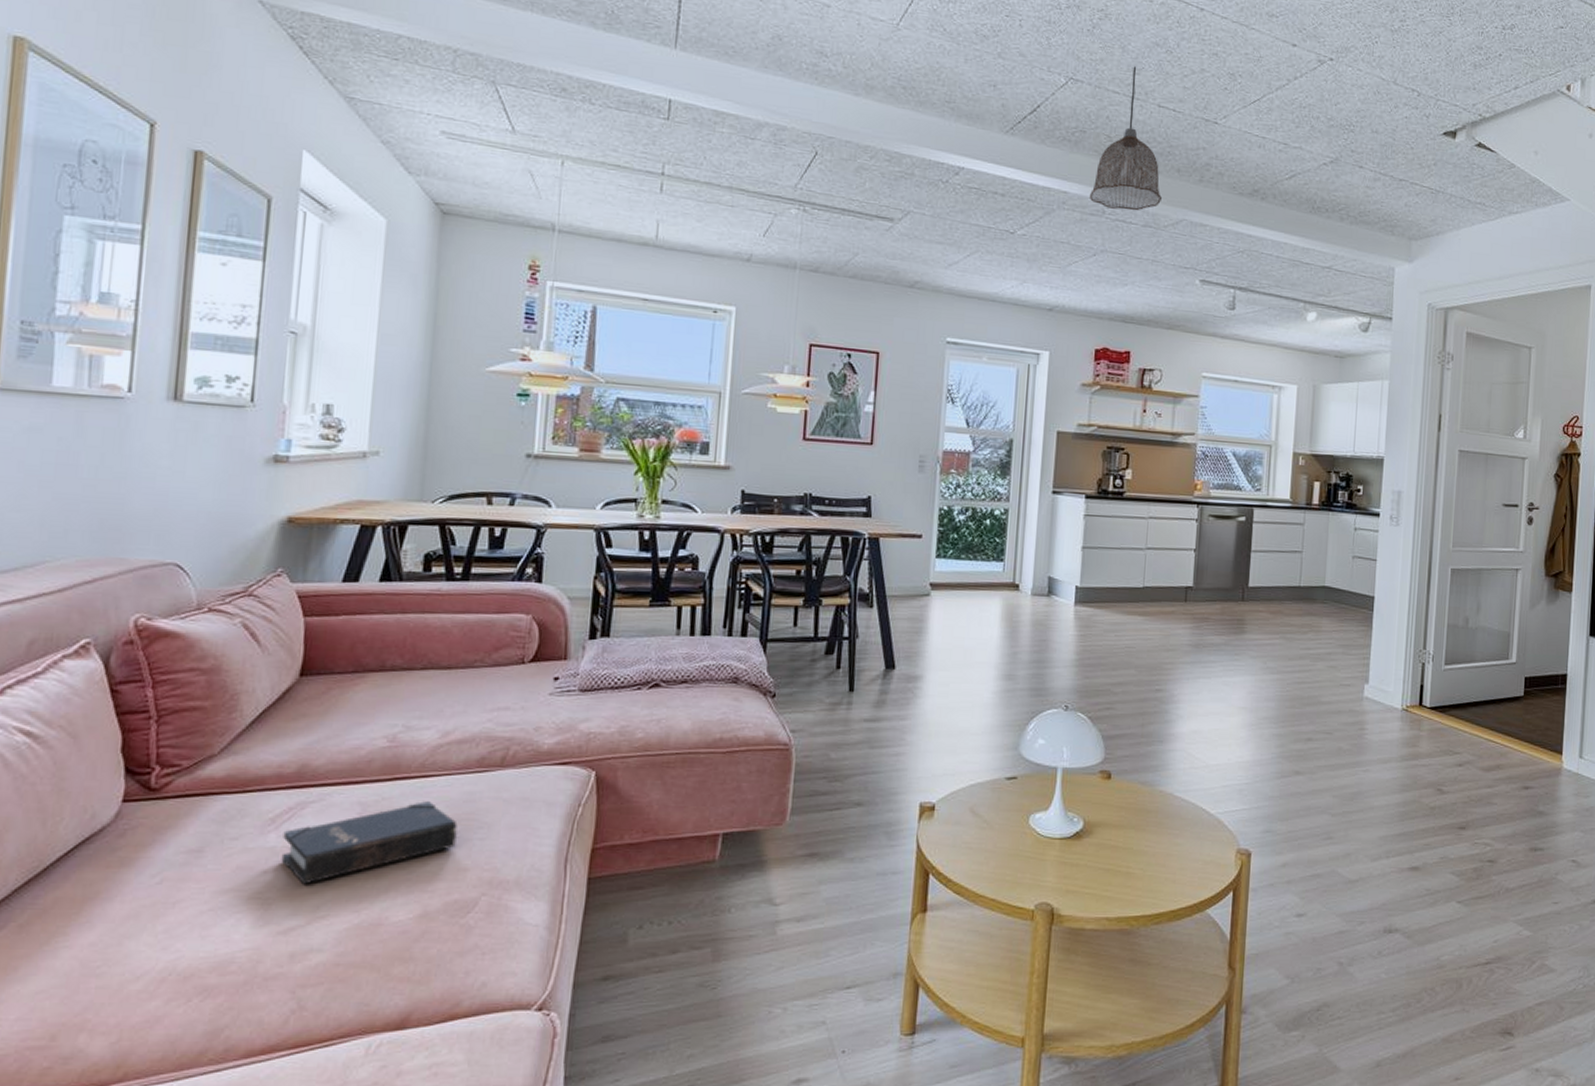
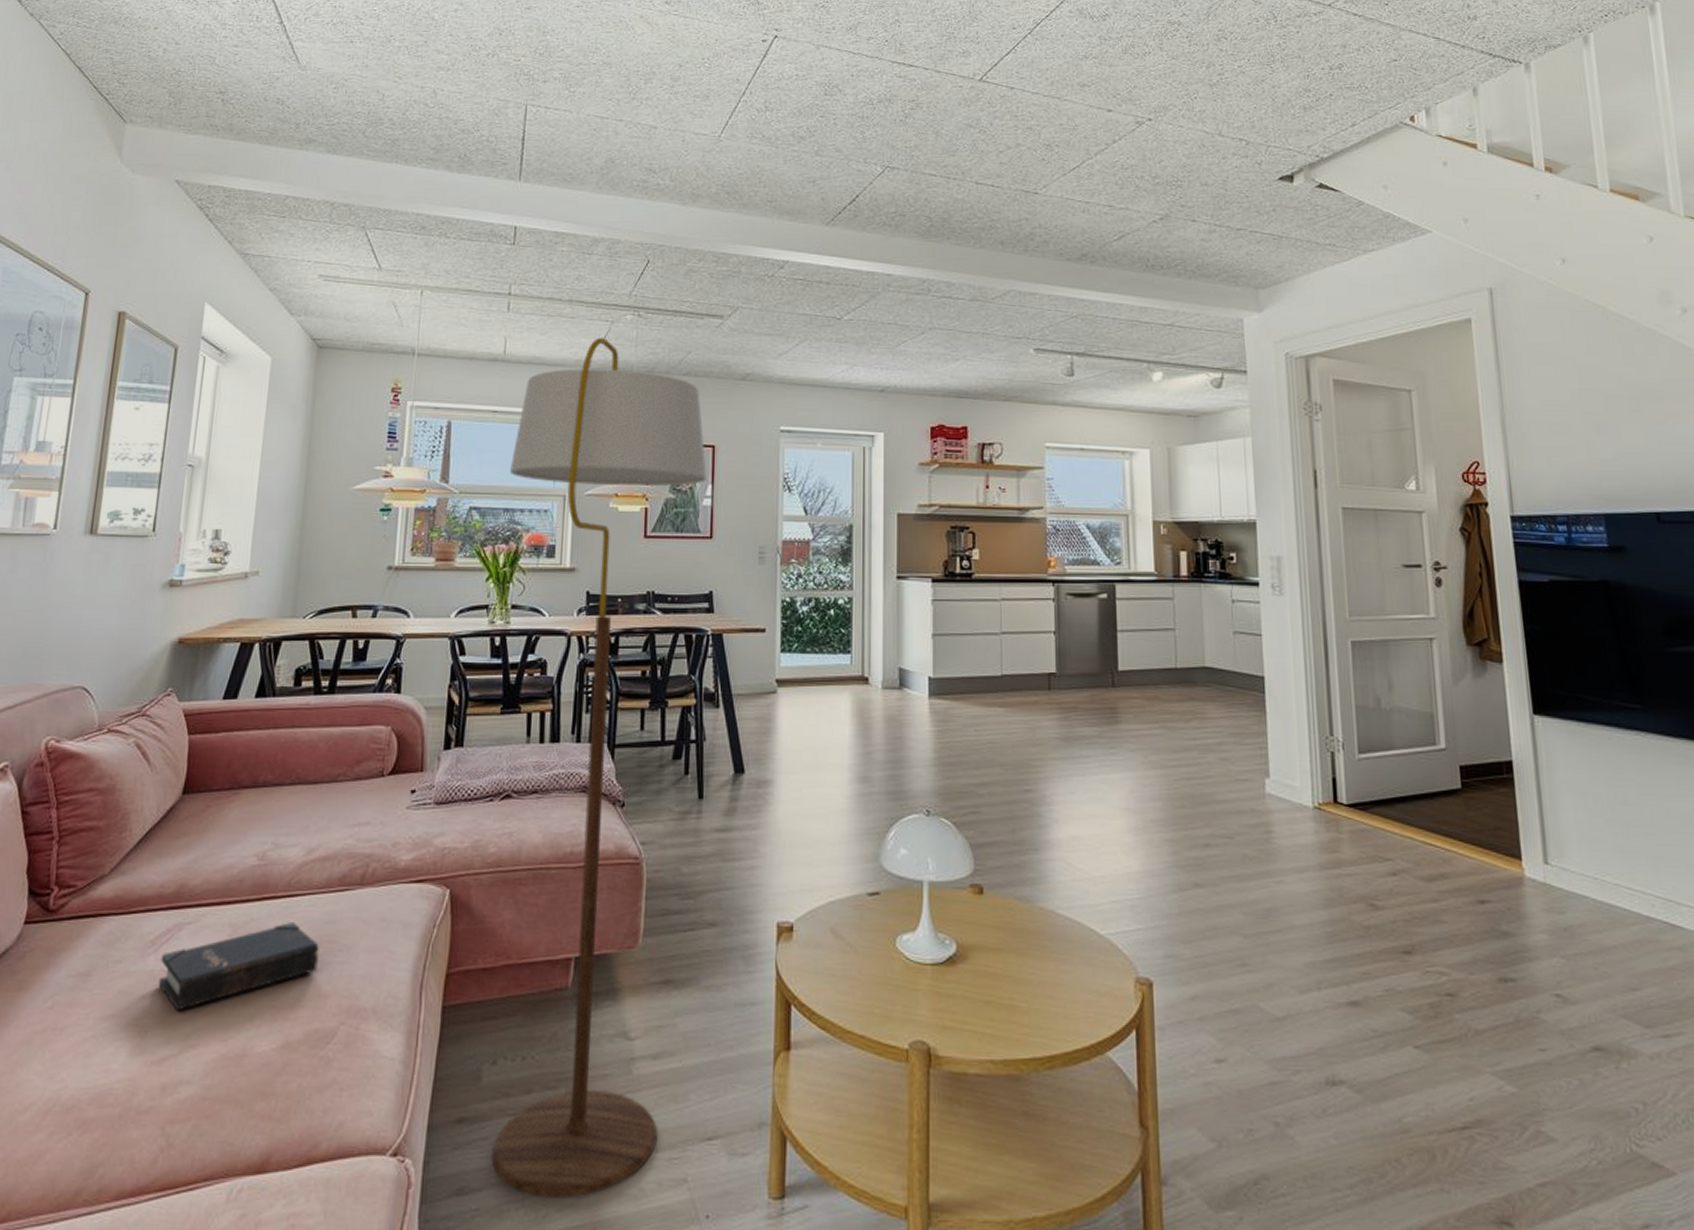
floor lamp: none [637,229,870,1041] -> present [491,337,707,1198]
pendant lamp: present [1090,66,1163,211] -> none [914,149,988,286]

